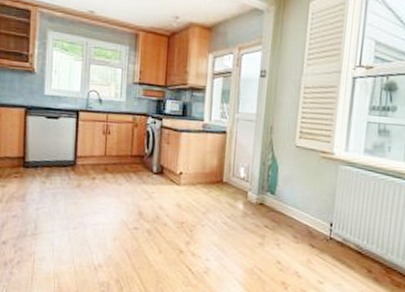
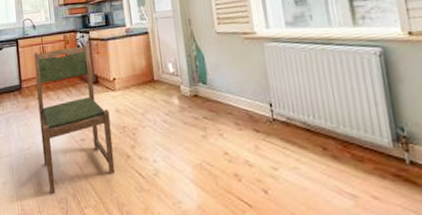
dining chair: none [89,128,169,278] -> present [33,44,115,195]

